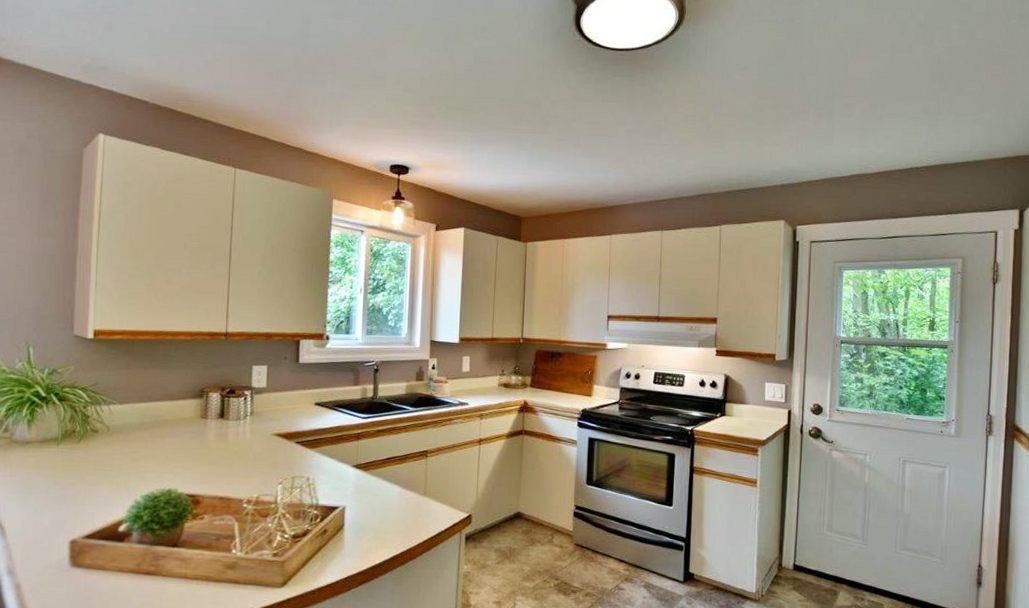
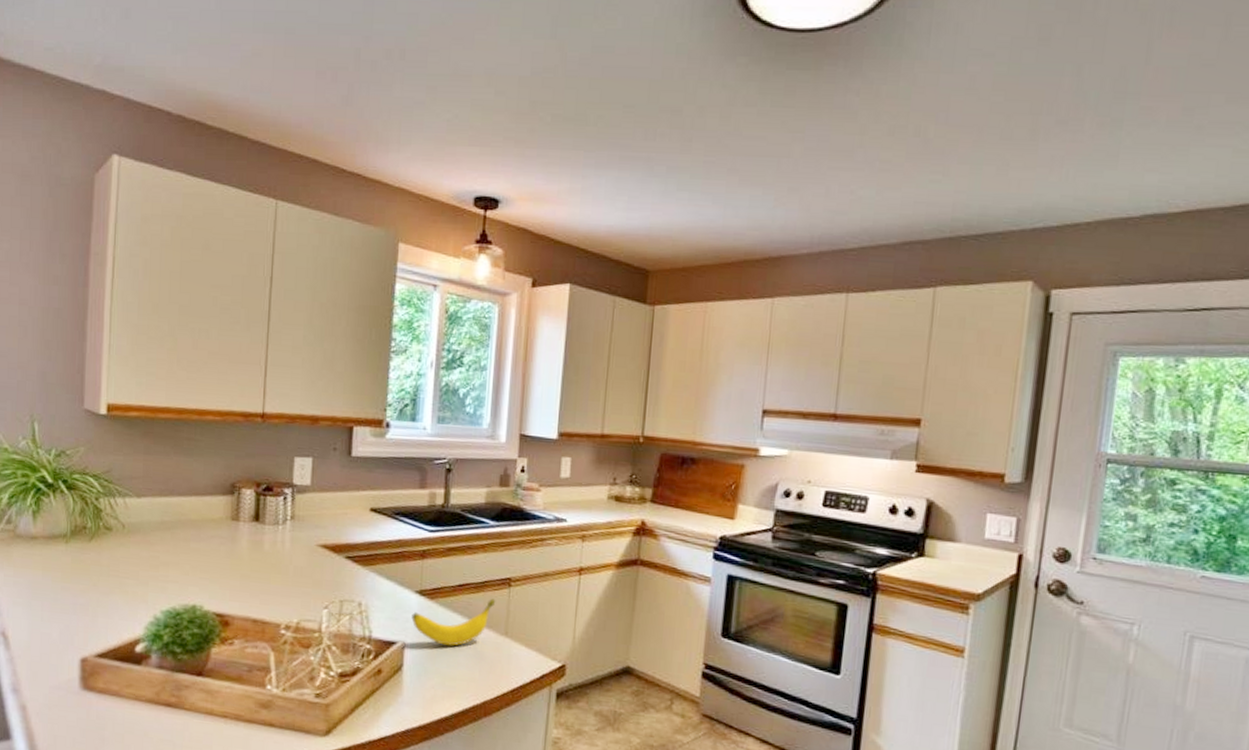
banana: none [350,467,416,507] -> present [411,598,496,646]

